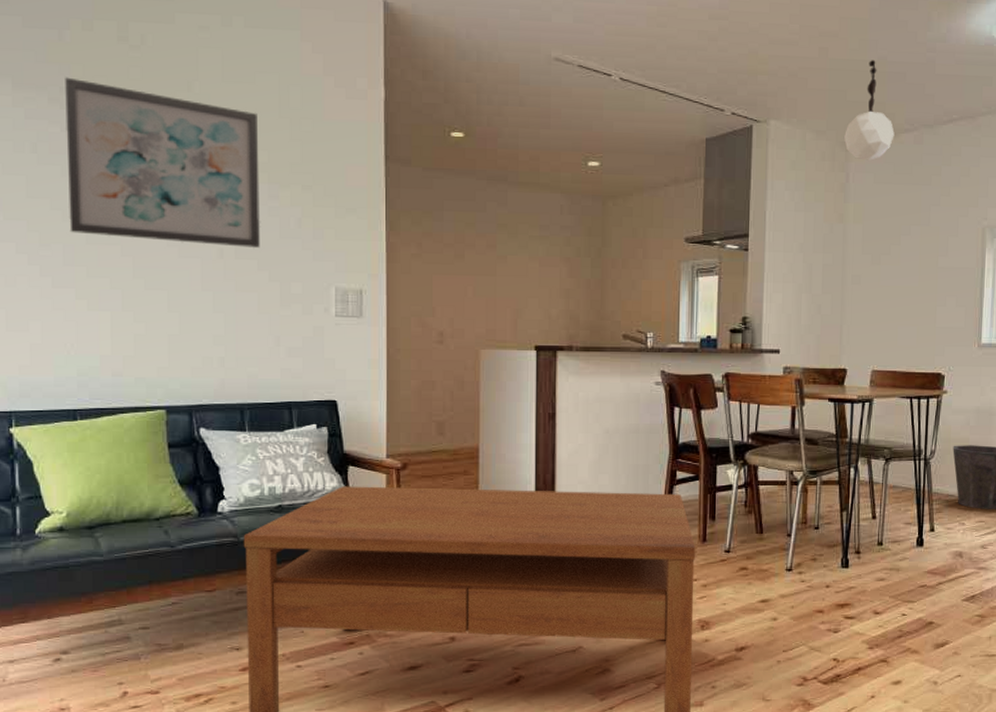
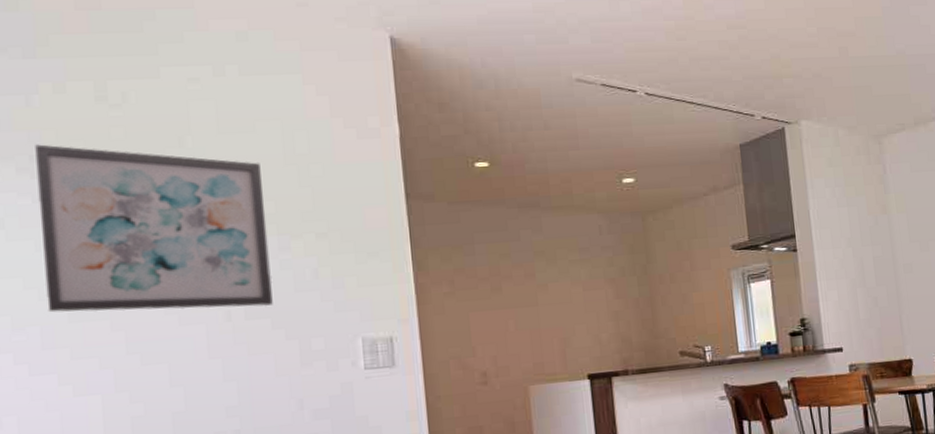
pendant lamp: present [843,60,895,161] -> none [874,55,924,151]

